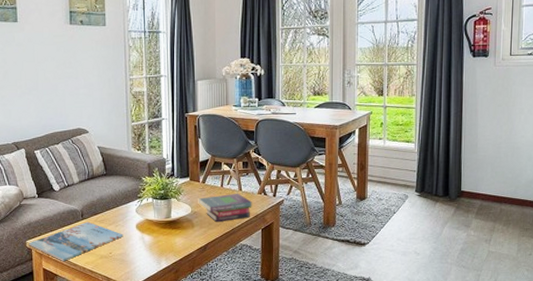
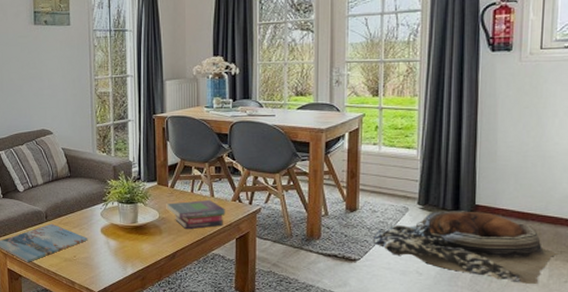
dog bed: none [379,196,525,258] -> present [372,210,559,284]

